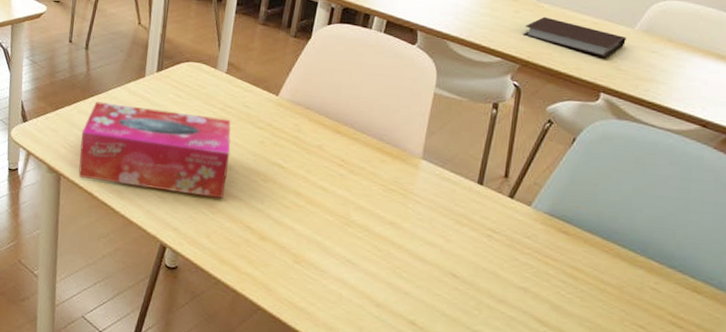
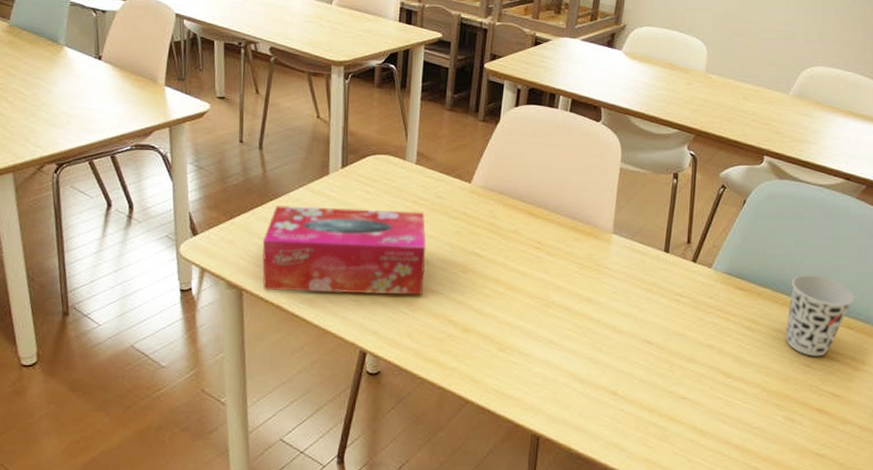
notebook: present [523,16,626,58] -> none [696,87,782,123]
cup: none [615,225,705,319] -> present [785,274,854,357]

